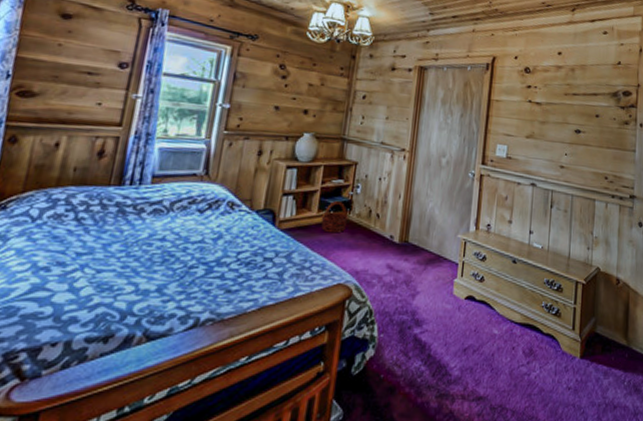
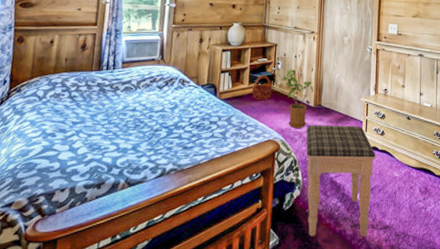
house plant: none [360,195,400,270] -> present [281,70,313,128]
footstool: none [381,266,473,411] -> present [306,125,376,237]

